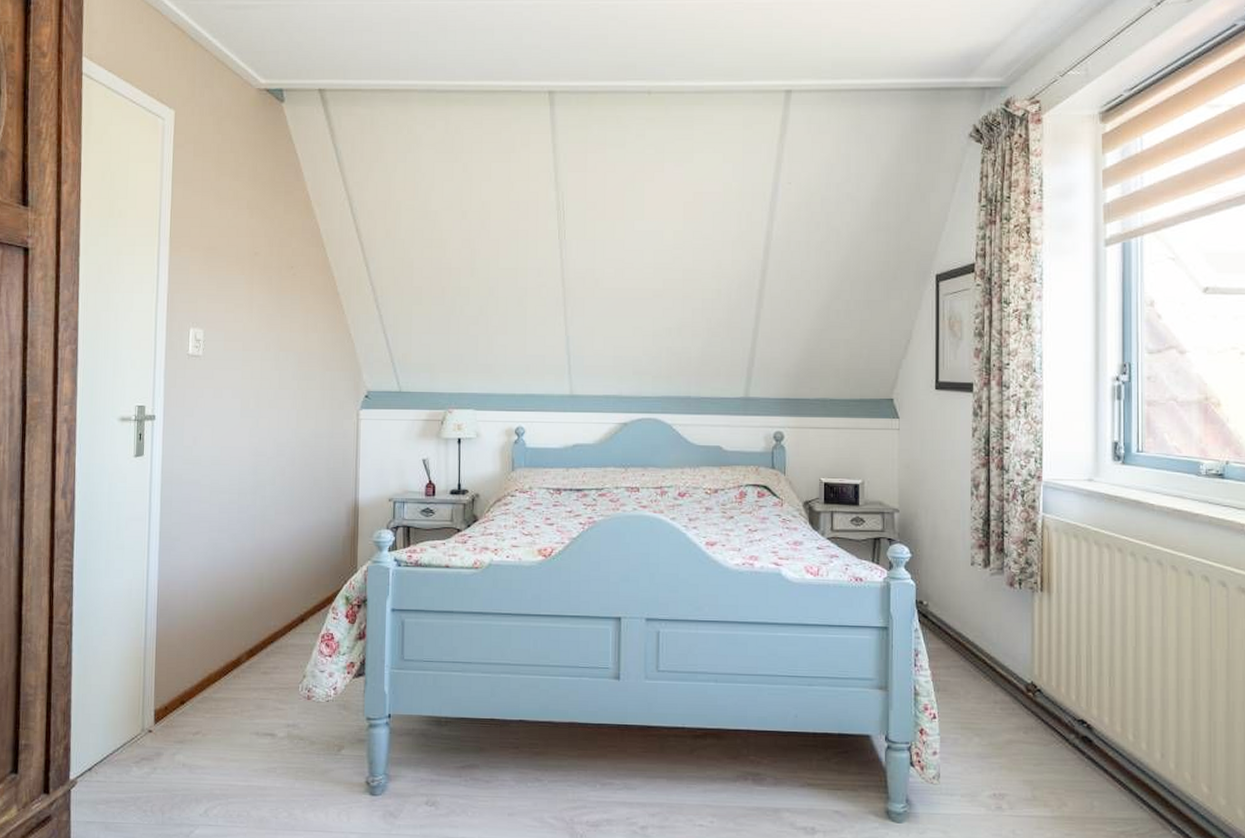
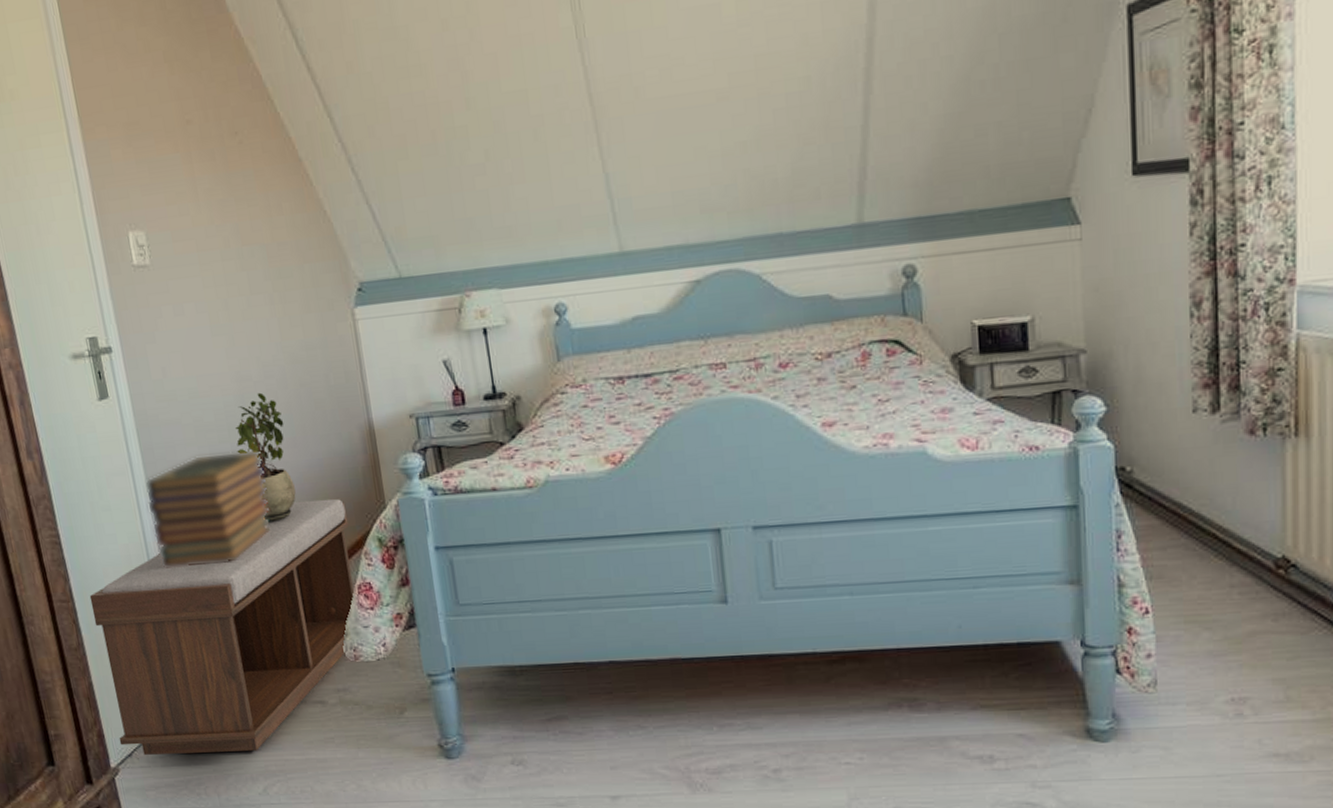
bench: none [83,559,324,774] -> present [89,498,356,755]
book stack: none [155,511,262,604] -> present [145,450,270,568]
potted plant: none [240,466,286,574] -> present [234,392,296,522]

